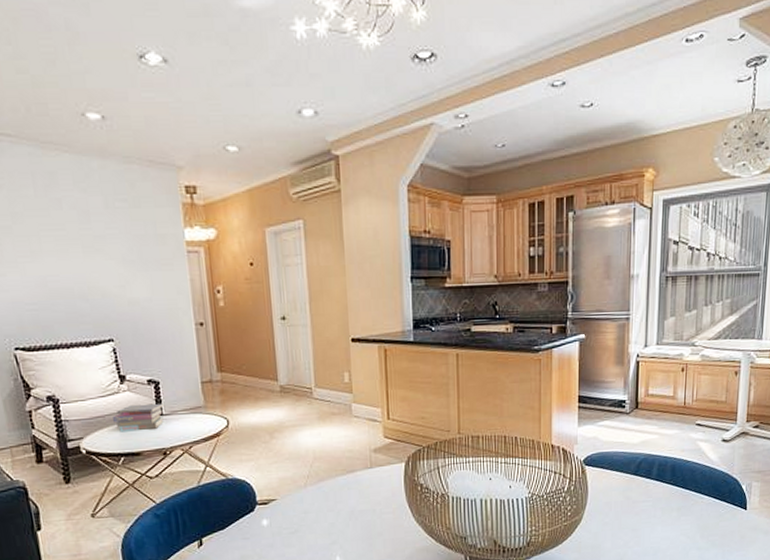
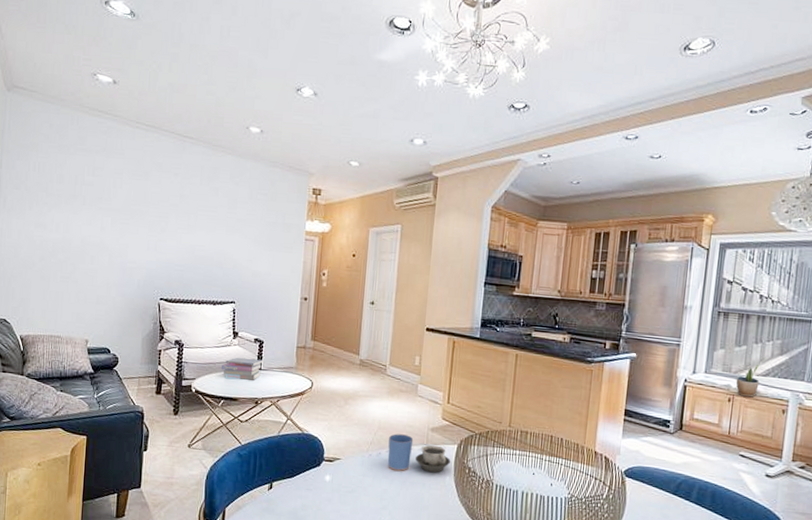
mug: none [328,461,356,501] -> present [387,434,414,471]
cup: none [361,466,400,497] -> present [415,444,450,473]
potted plant: none [688,327,711,364] -> present [736,364,760,398]

